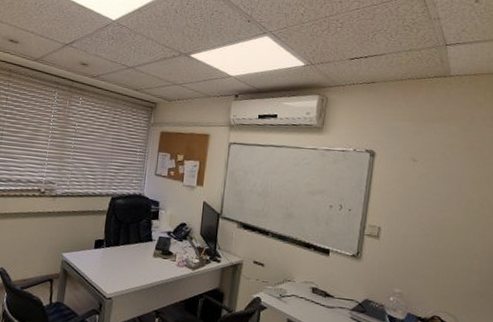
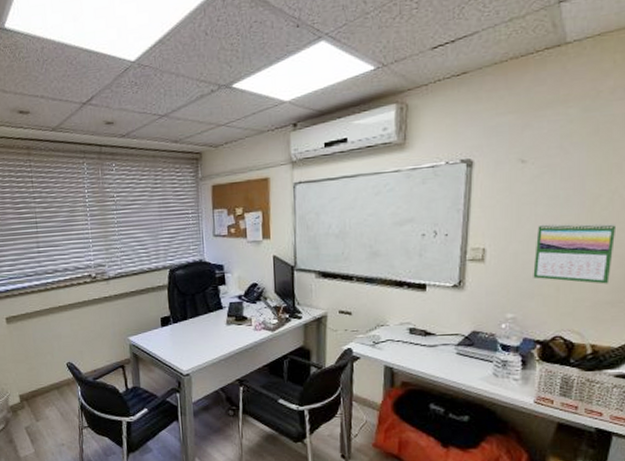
calendar: none [418,215,486,276] -> present [533,223,617,284]

